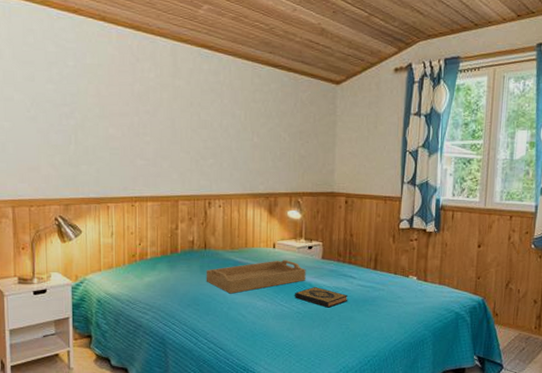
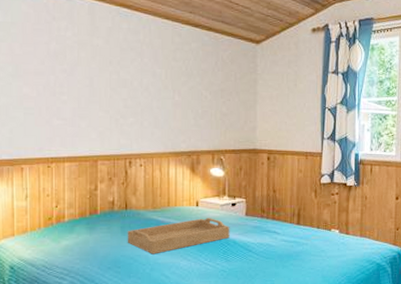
hardback book: present [295,287,349,308] -> none [219,244,273,265]

